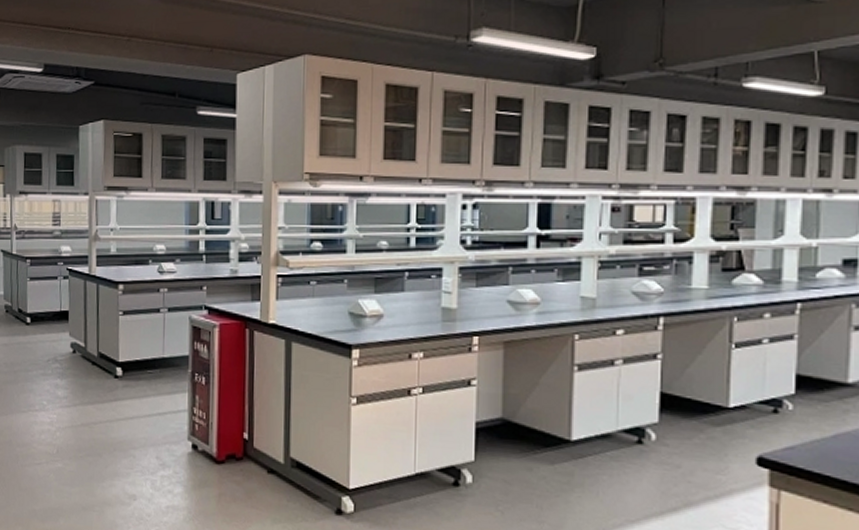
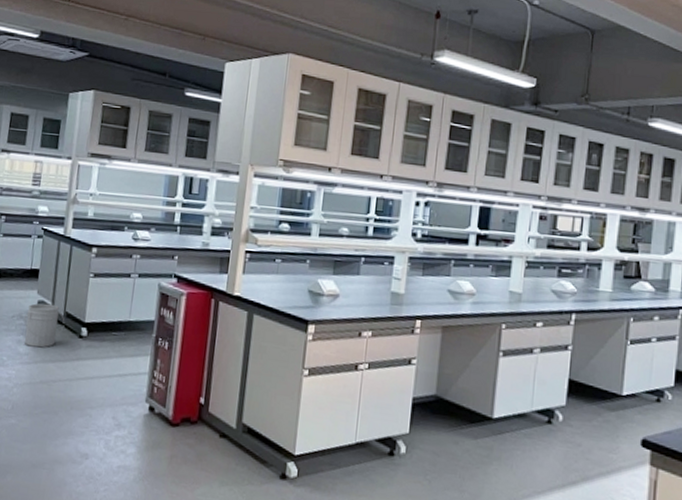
bucket: none [59,345,99,390] -> present [24,303,65,348]

